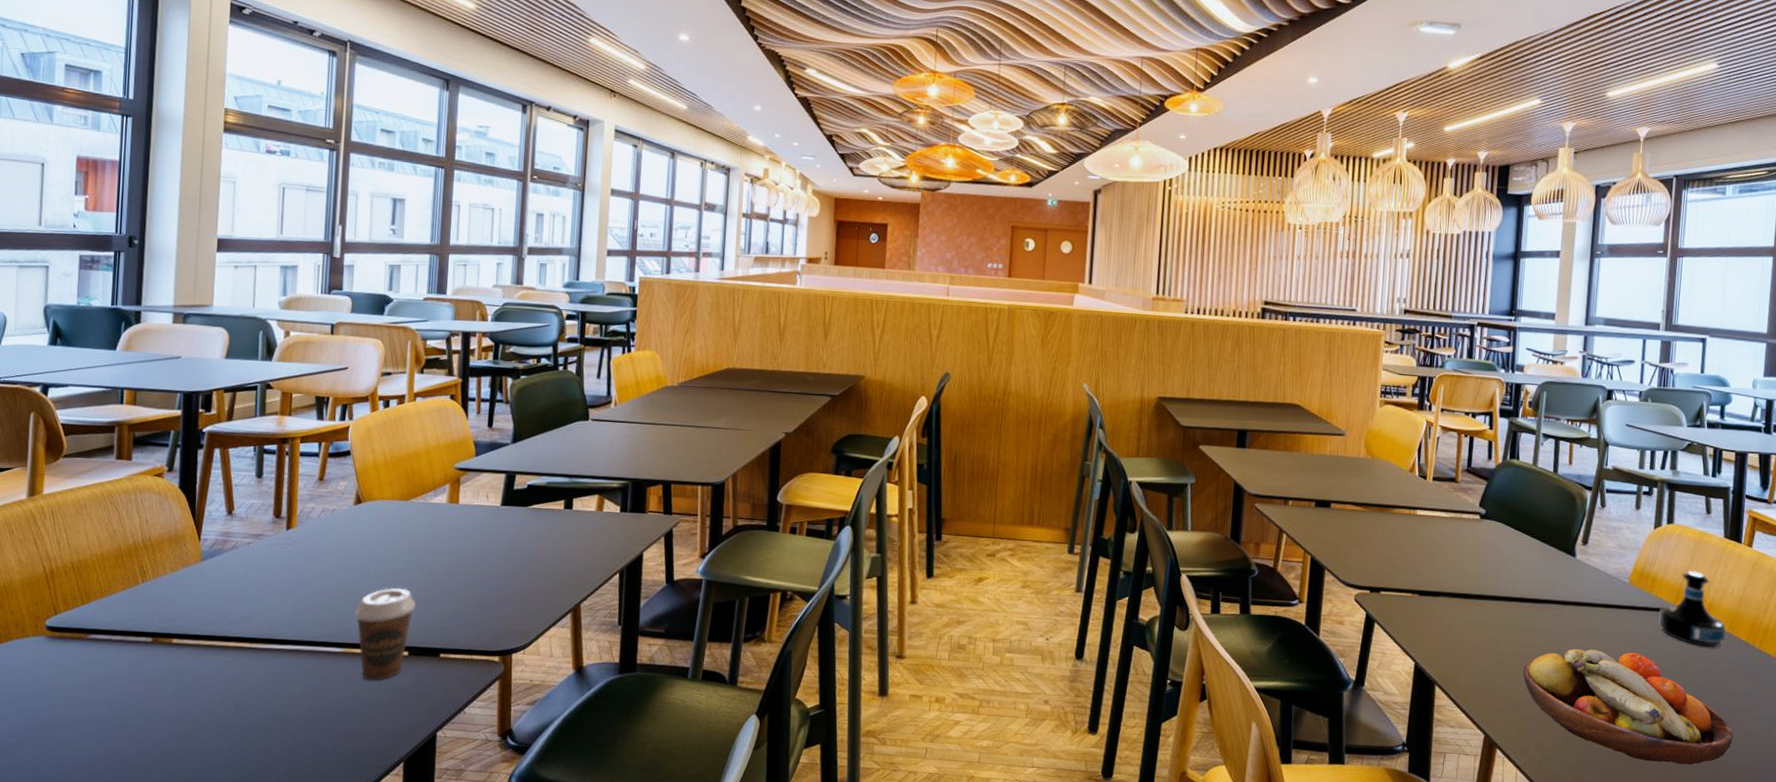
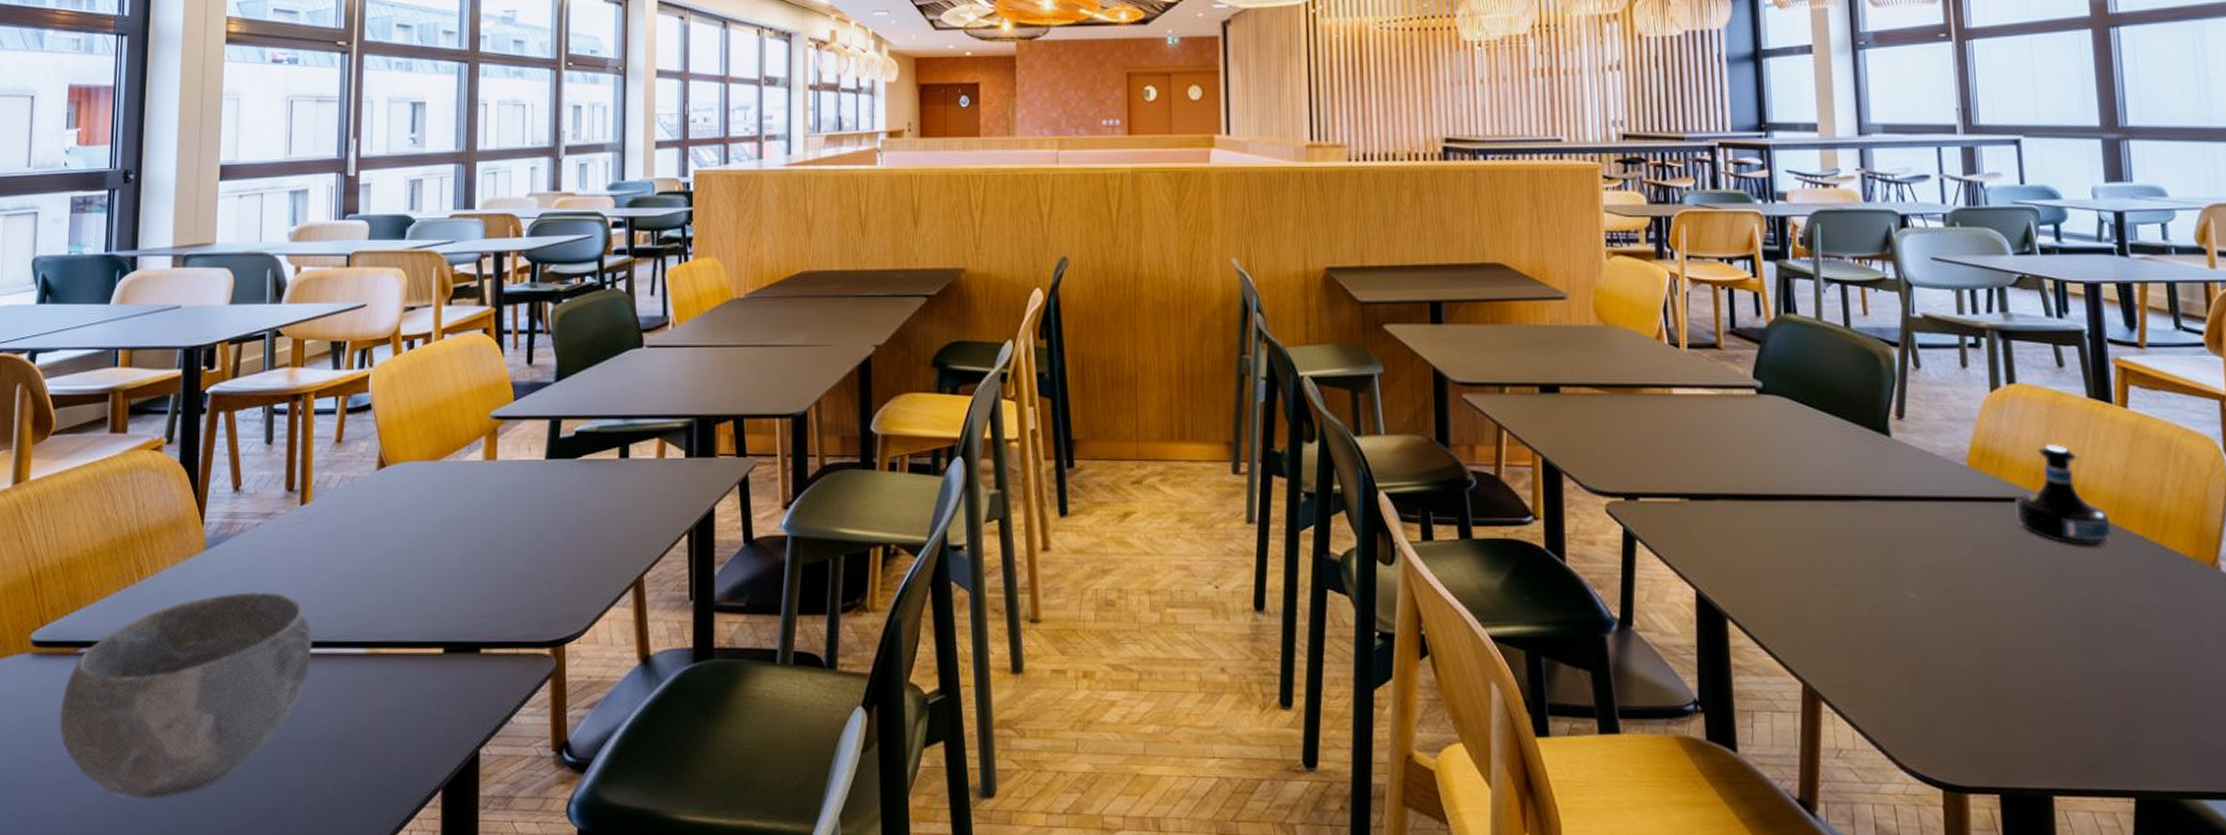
bowl: none [71,597,296,758] -> present [59,592,313,799]
coffee cup: present [354,588,416,681] -> none [380,569,450,688]
fruit bowl: present [1523,648,1734,765] -> none [1842,559,2146,711]

